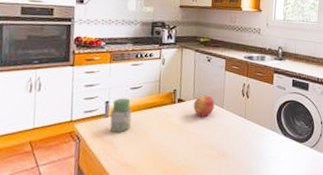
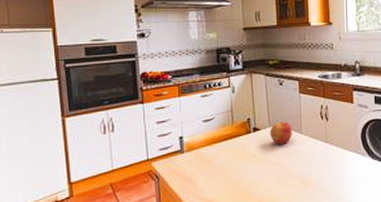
jar: present [109,98,132,133] -> none [185,131,207,169]

